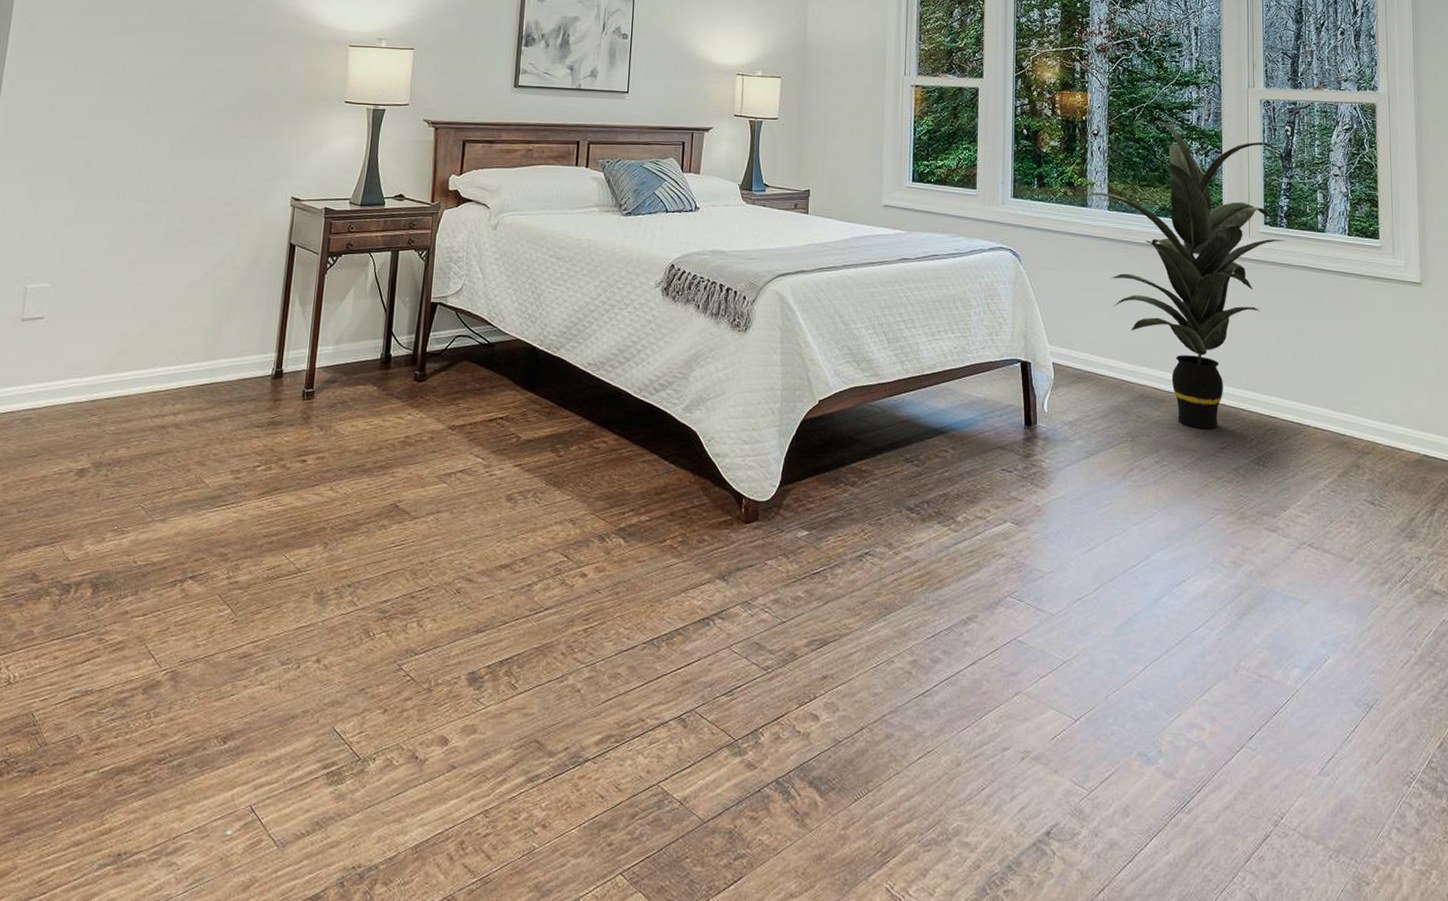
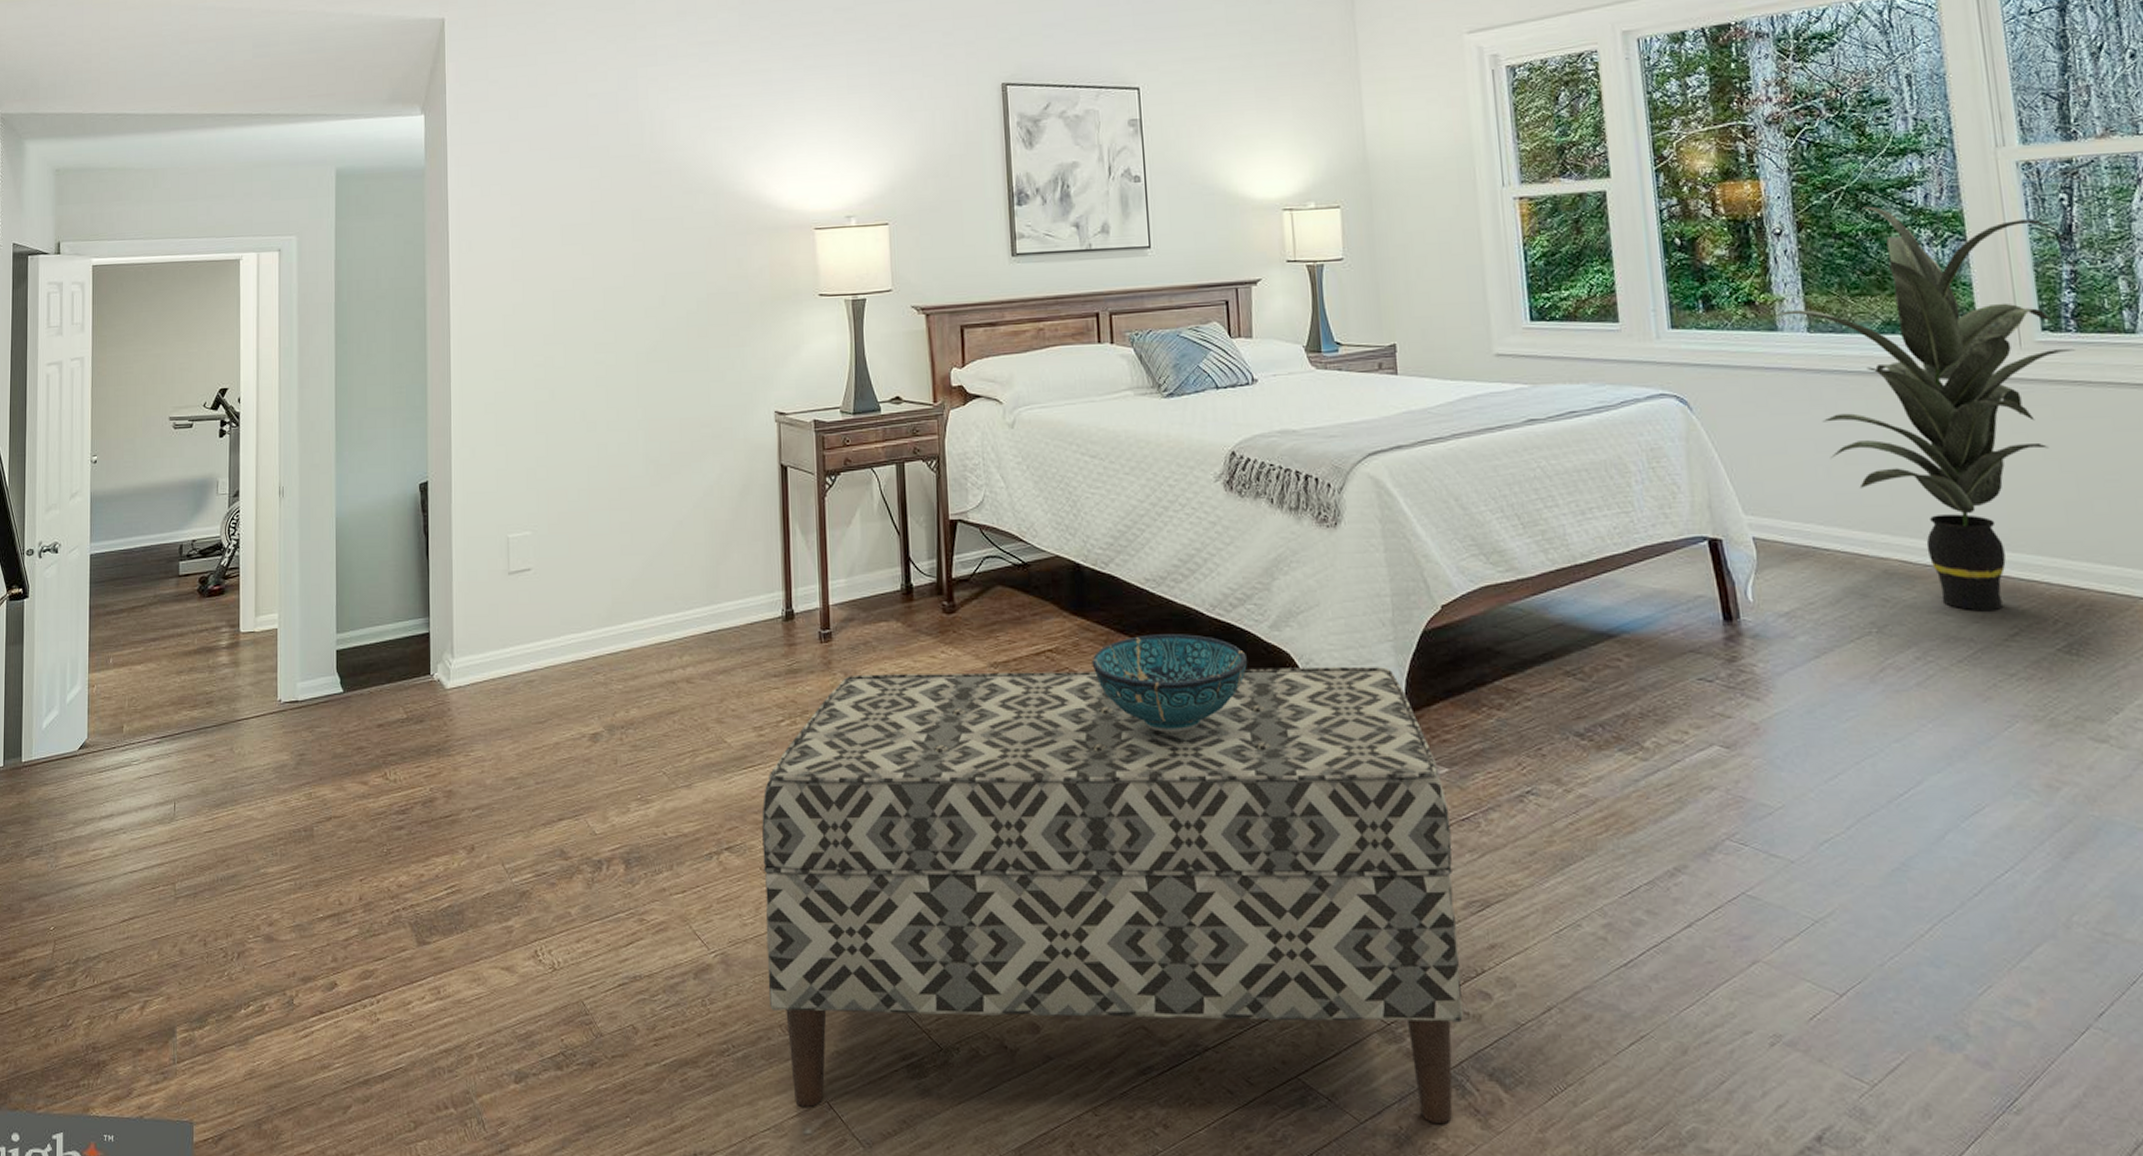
bench: none [210,429,805,824] -> present [762,667,1463,1125]
decorative bowl: none [534,409,663,492] -> present [1091,634,1248,732]

